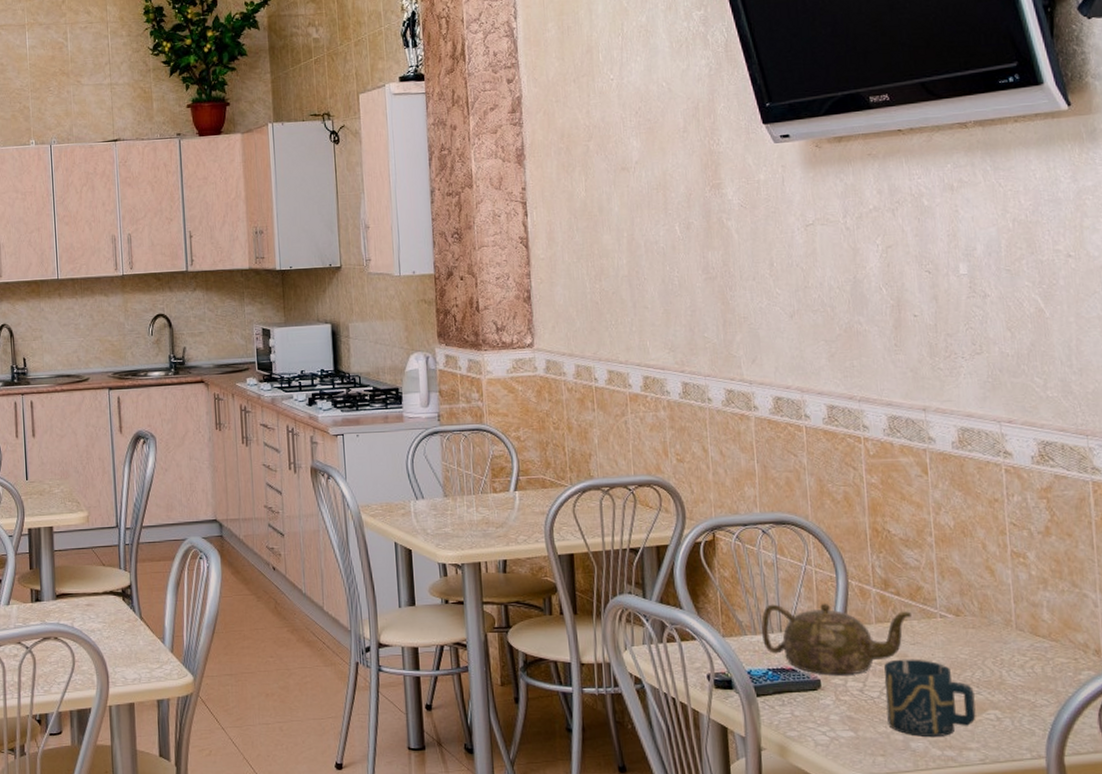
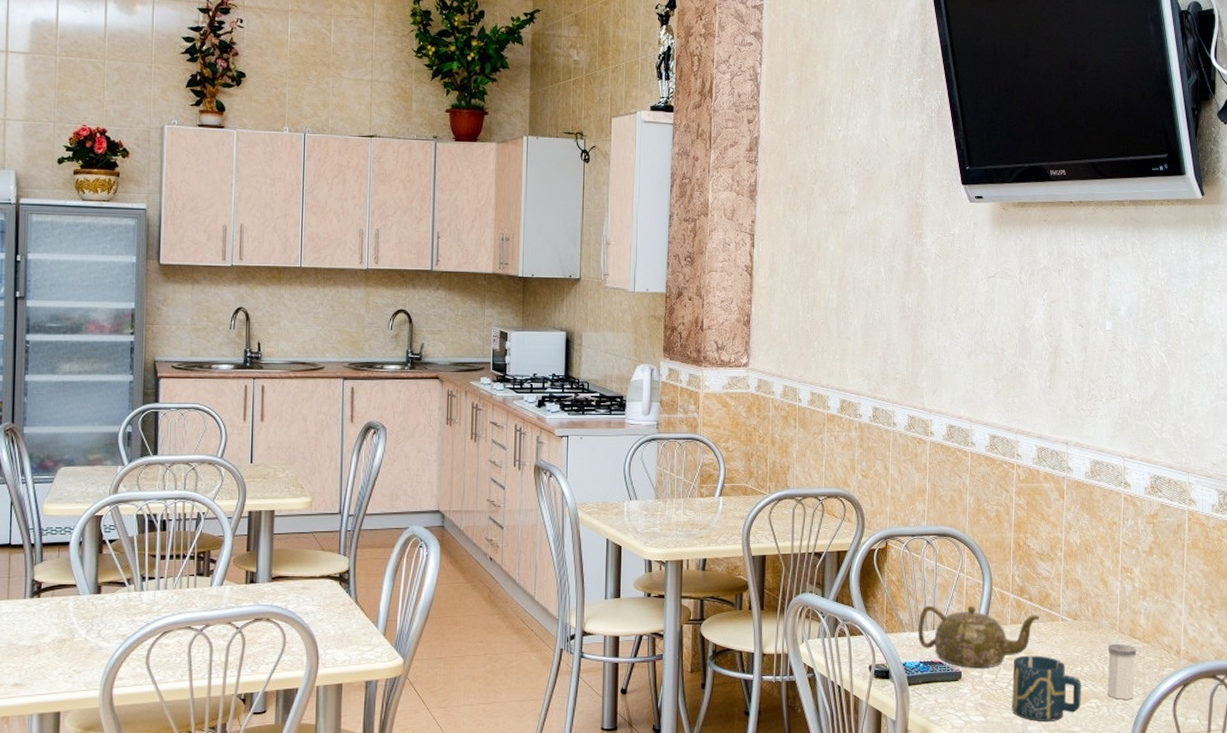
salt shaker: none [1003,643,1045,710] -> present [1107,643,1136,700]

